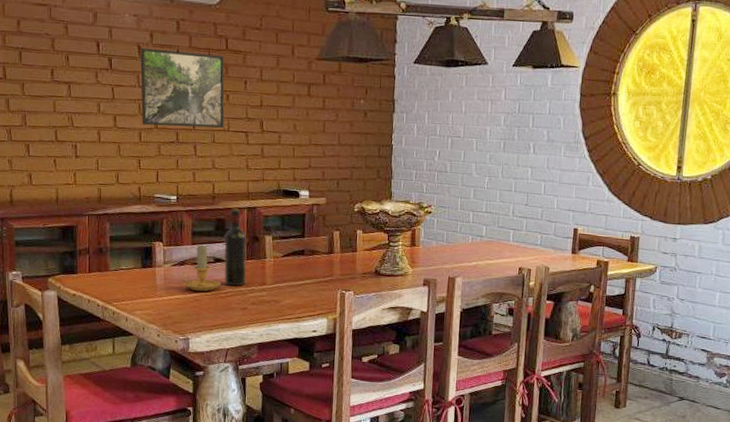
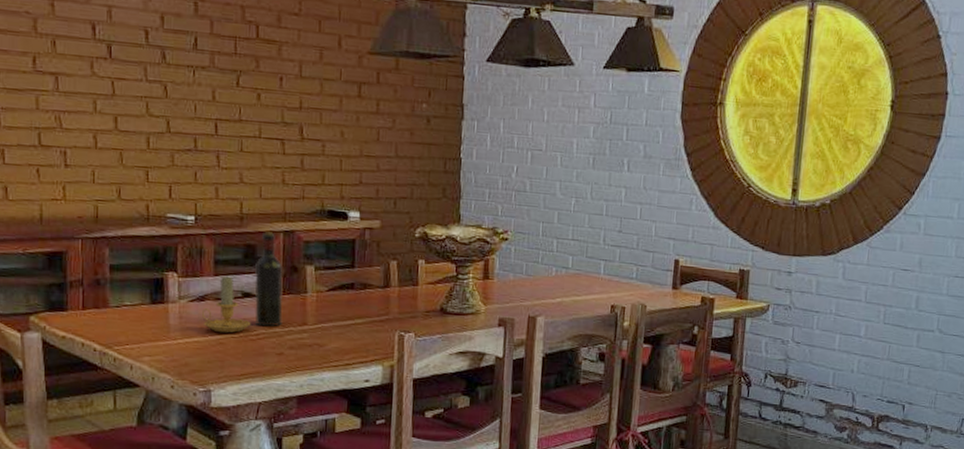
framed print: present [140,47,225,129] -> none [148,33,255,134]

